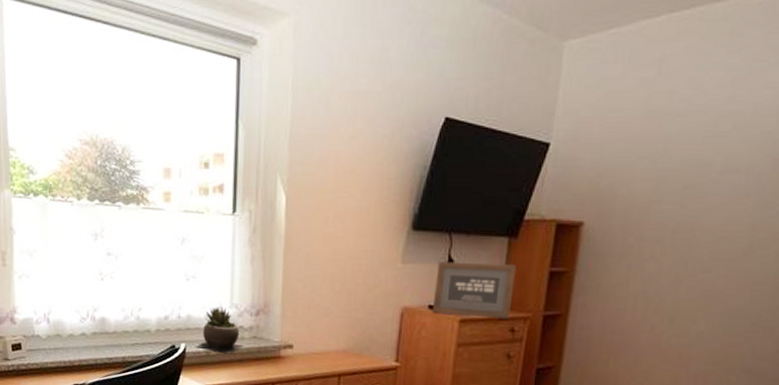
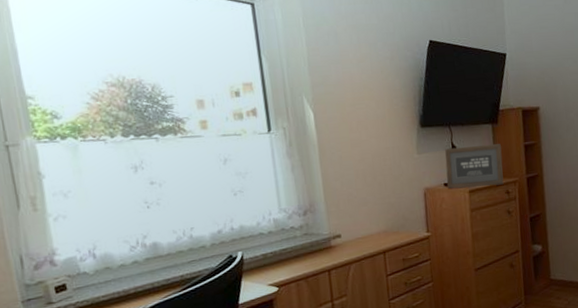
succulent plant: present [195,306,244,354] -> none [251,213,297,254]

